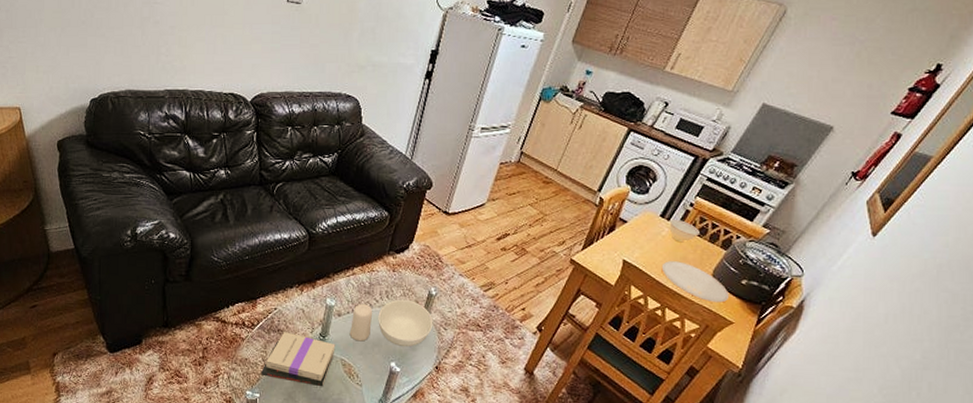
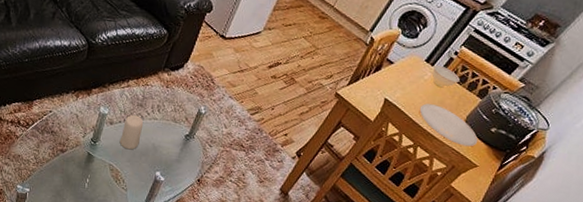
books: present [261,332,336,387] -> none [32,134,105,188]
bowl: present [378,299,433,347] -> none [147,114,200,159]

